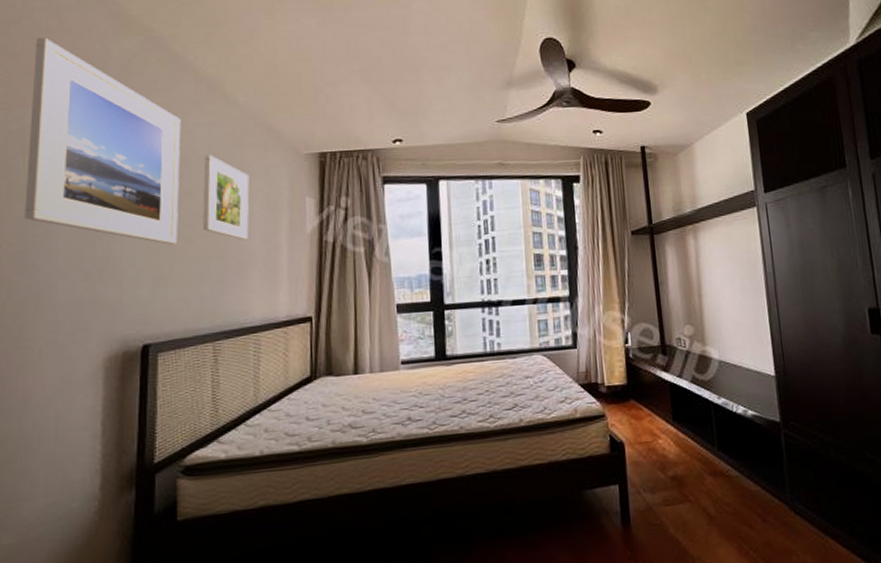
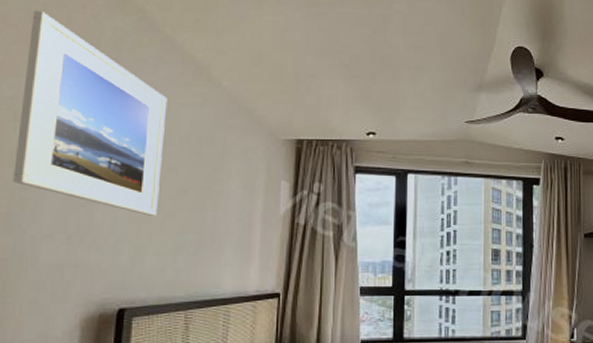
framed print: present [203,154,250,241] -> none [182,134,229,217]

